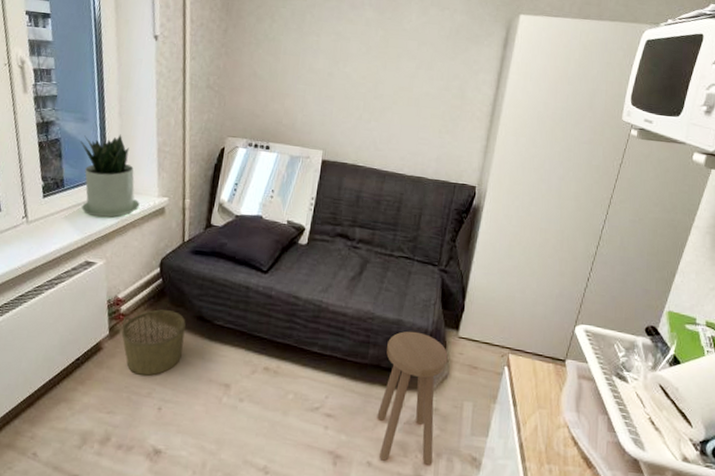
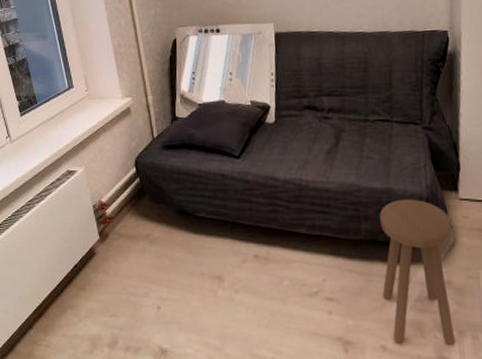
planter: present [80,134,140,218] -> none [43,44,107,127]
basket: present [120,309,186,377] -> none [109,208,171,277]

